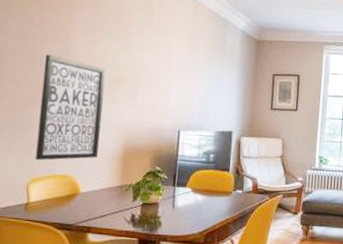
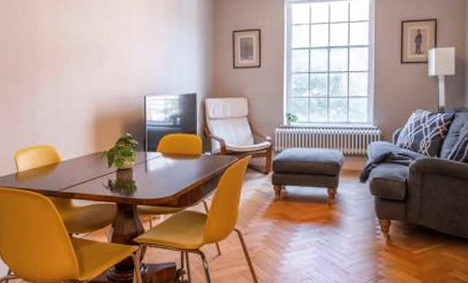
wall art: present [34,54,106,160] -> none [17,32,73,132]

